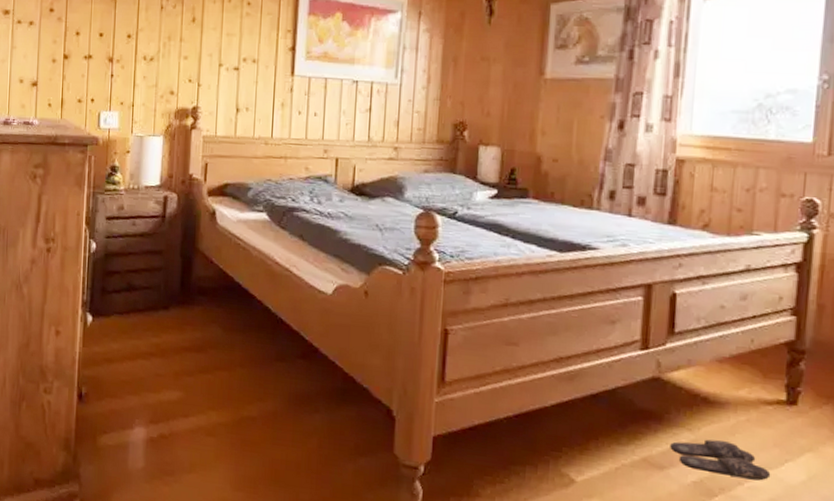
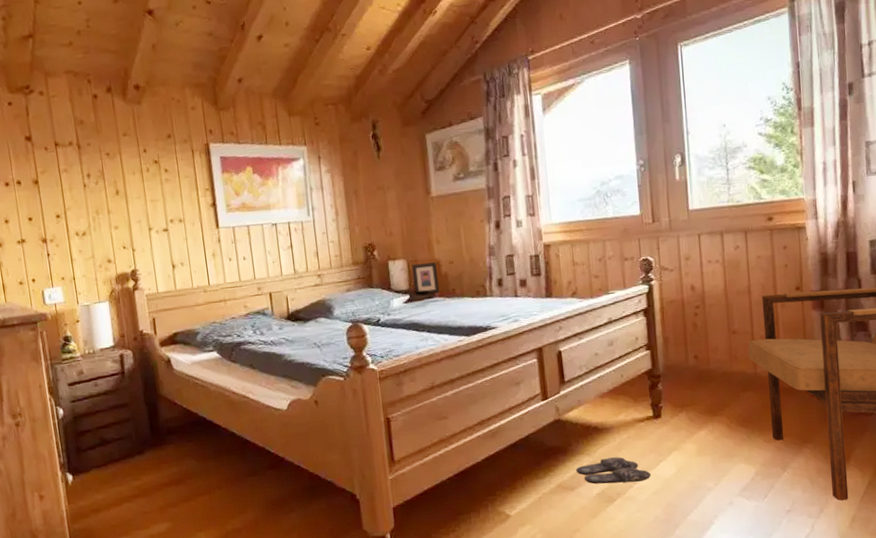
picture frame: none [504,155,537,195] -> present [411,262,440,296]

